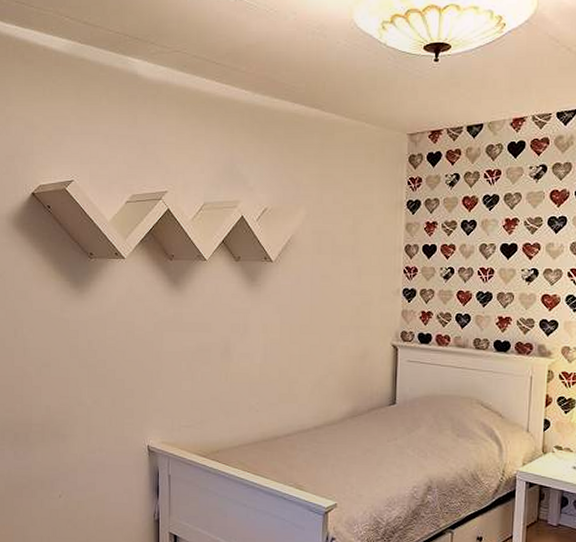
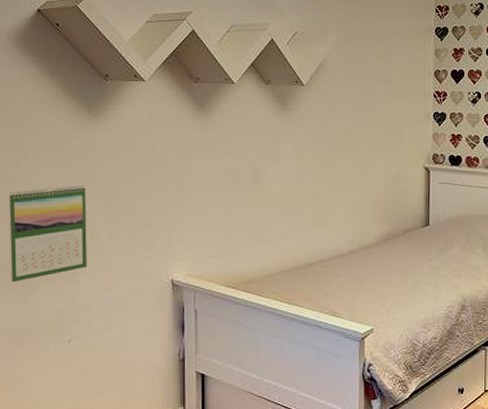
calendar: none [10,356,75,442] -> present [9,186,87,283]

